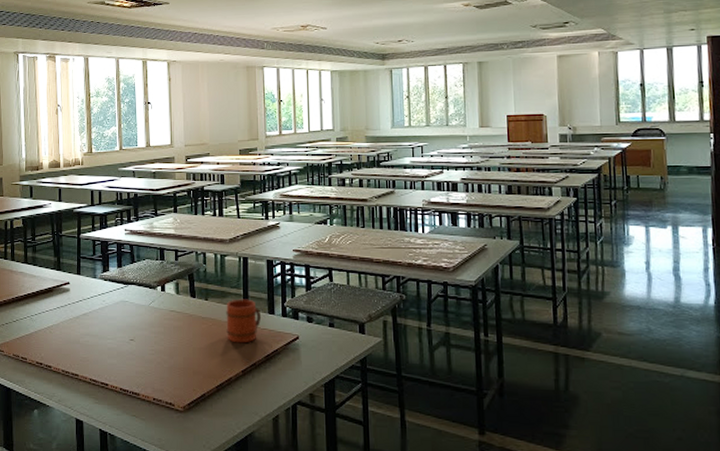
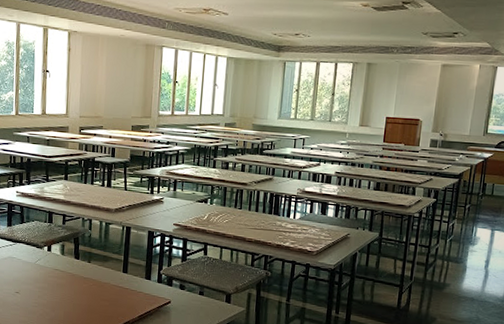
mug: present [226,299,261,343] -> none [105,263,138,304]

